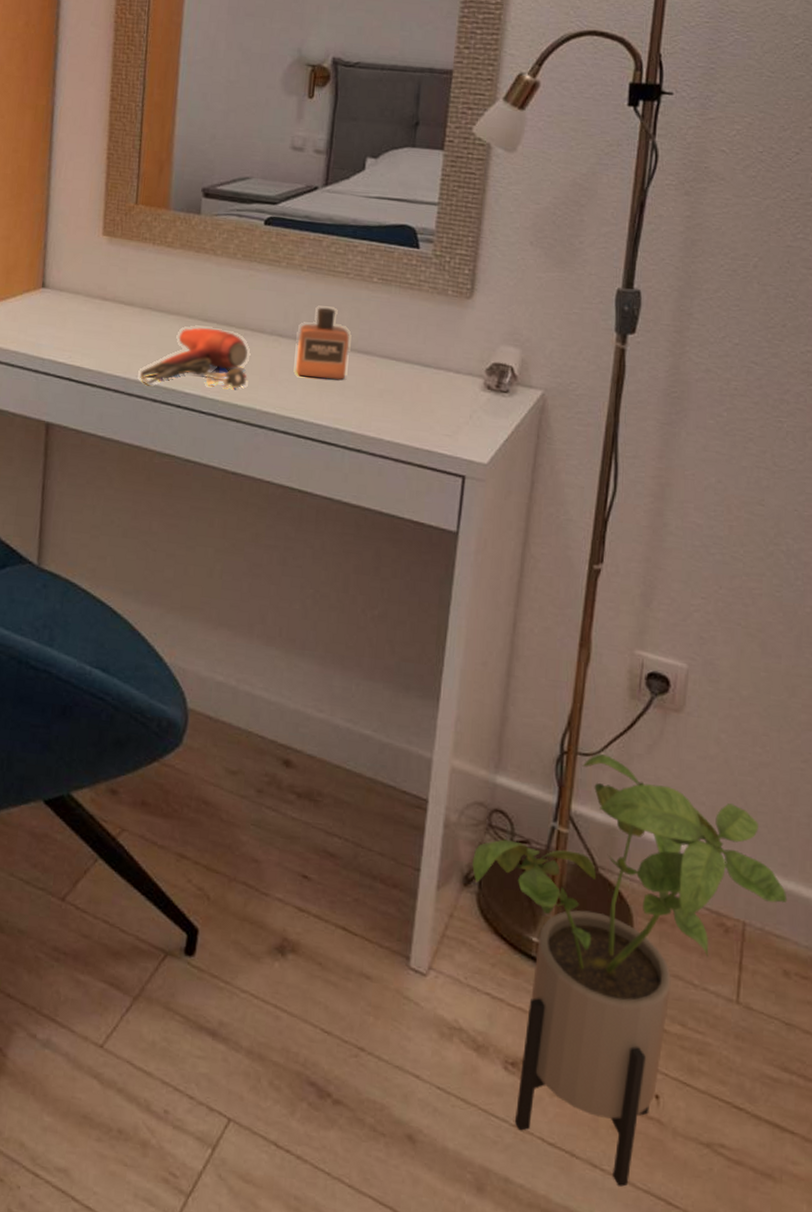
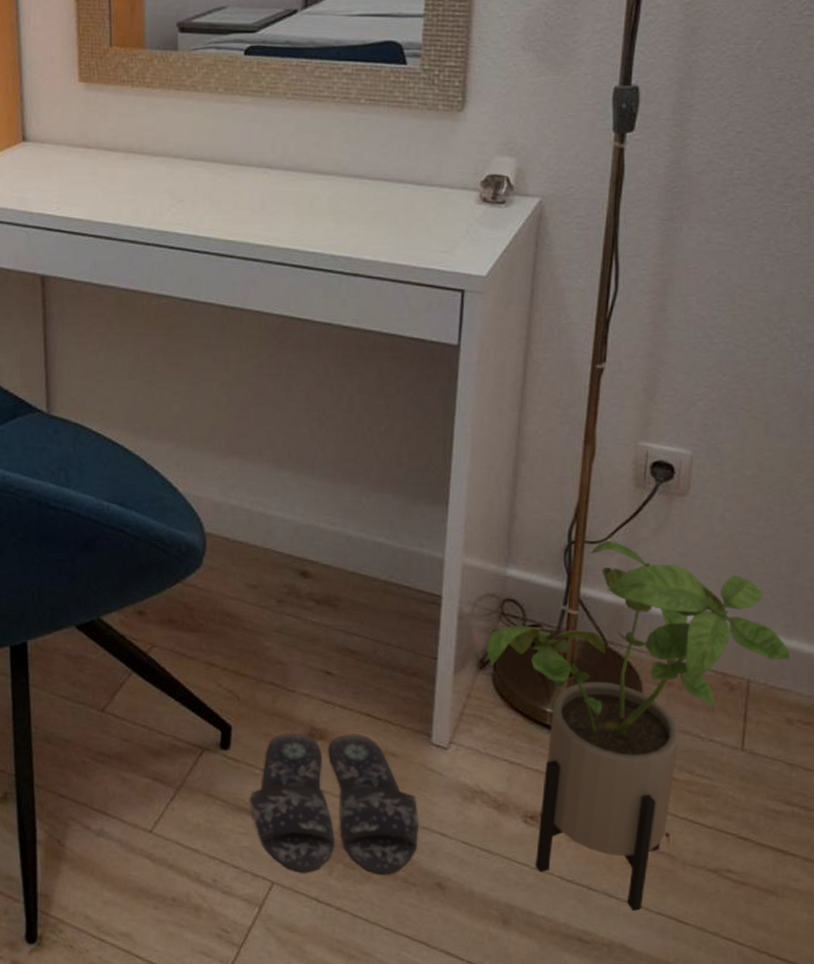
hair dryer: present [140,327,248,388] -> none [131,166,239,228]
slippers: none [212,941,393,1121] -> present [251,732,420,875]
perfume: present [296,307,349,380] -> none [286,134,340,207]

